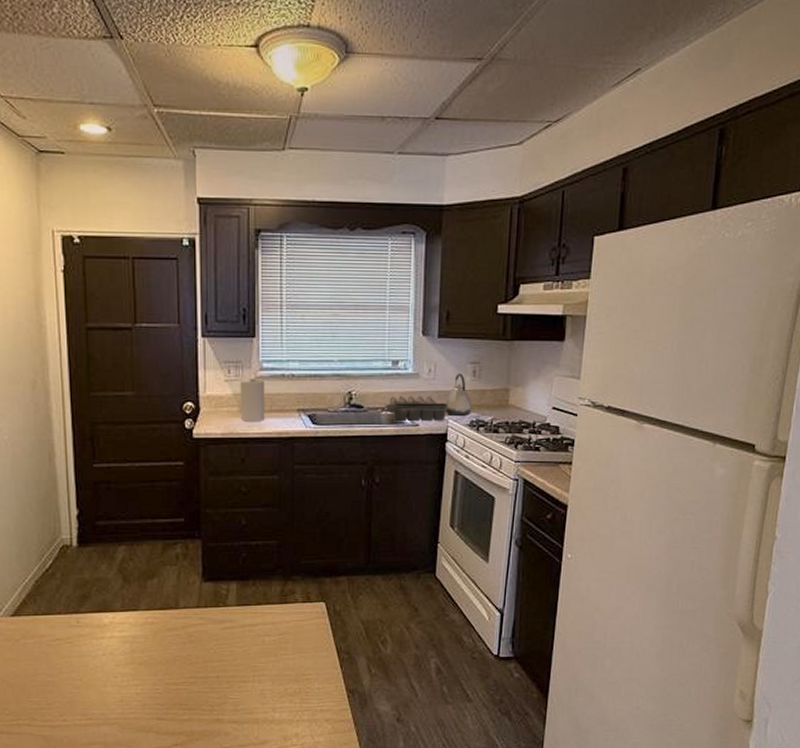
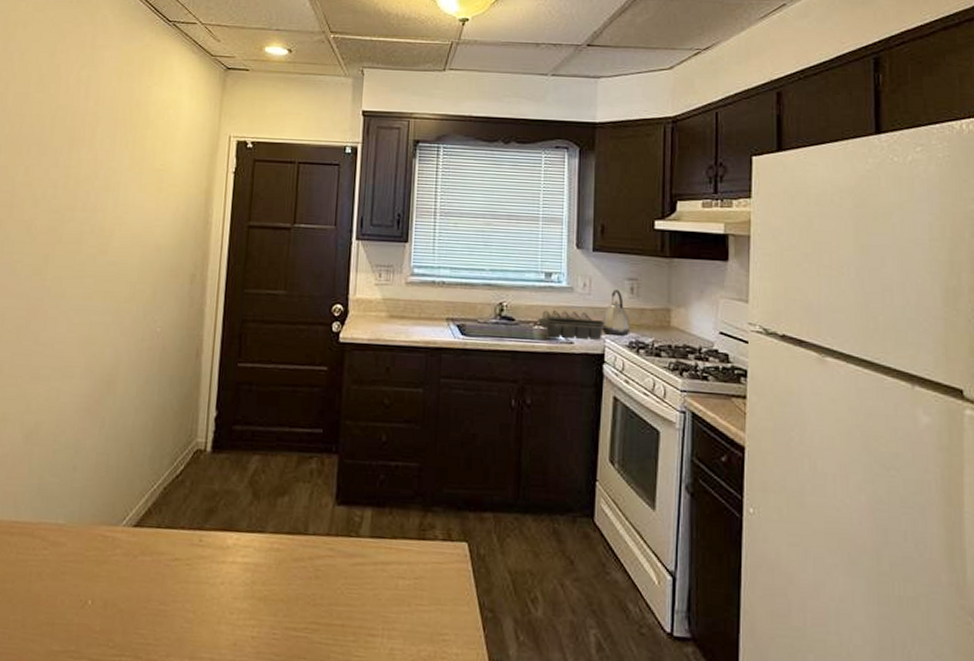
paper towel holder: present [240,379,265,423] -> none [388,283,415,330]

